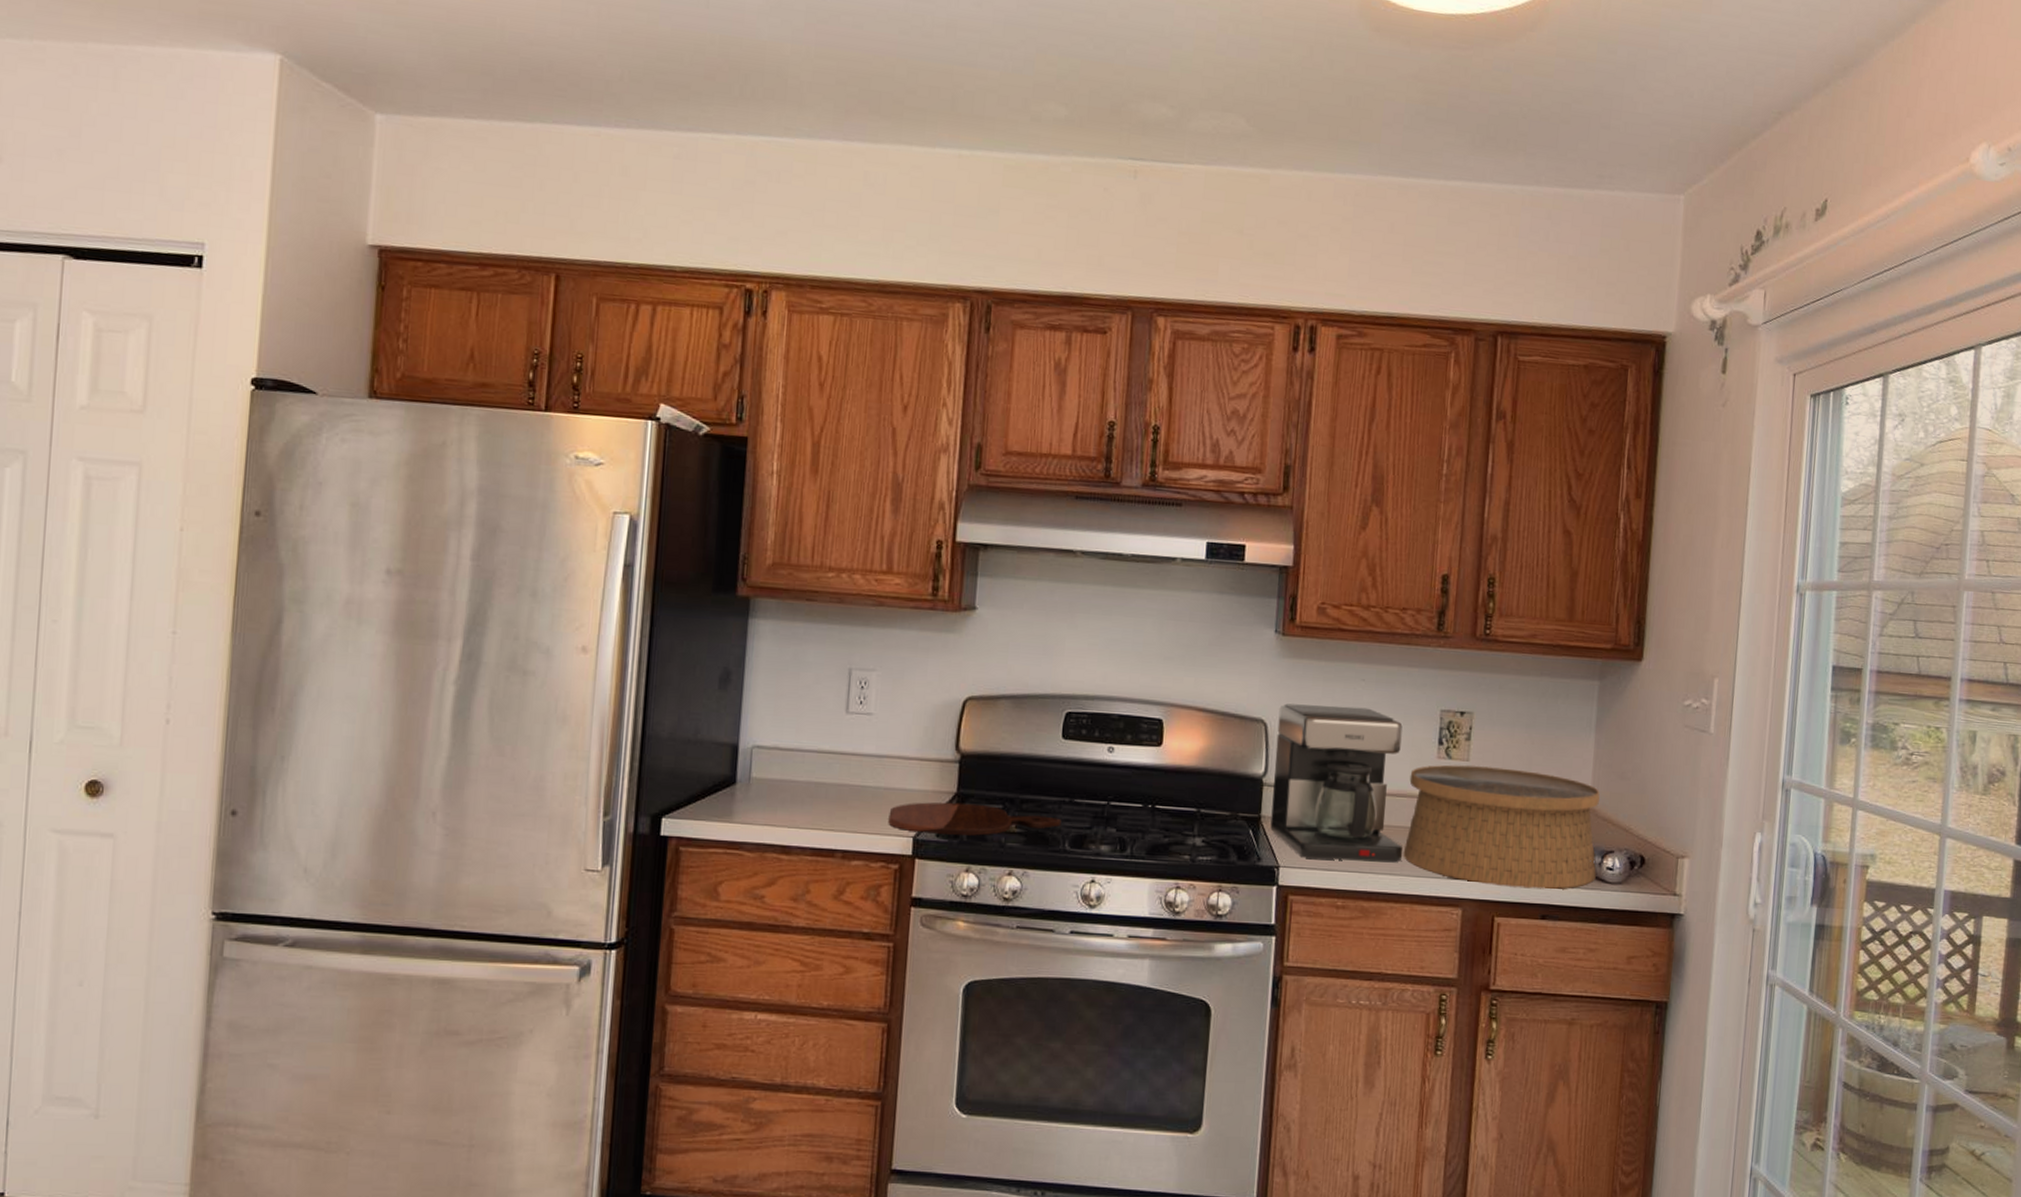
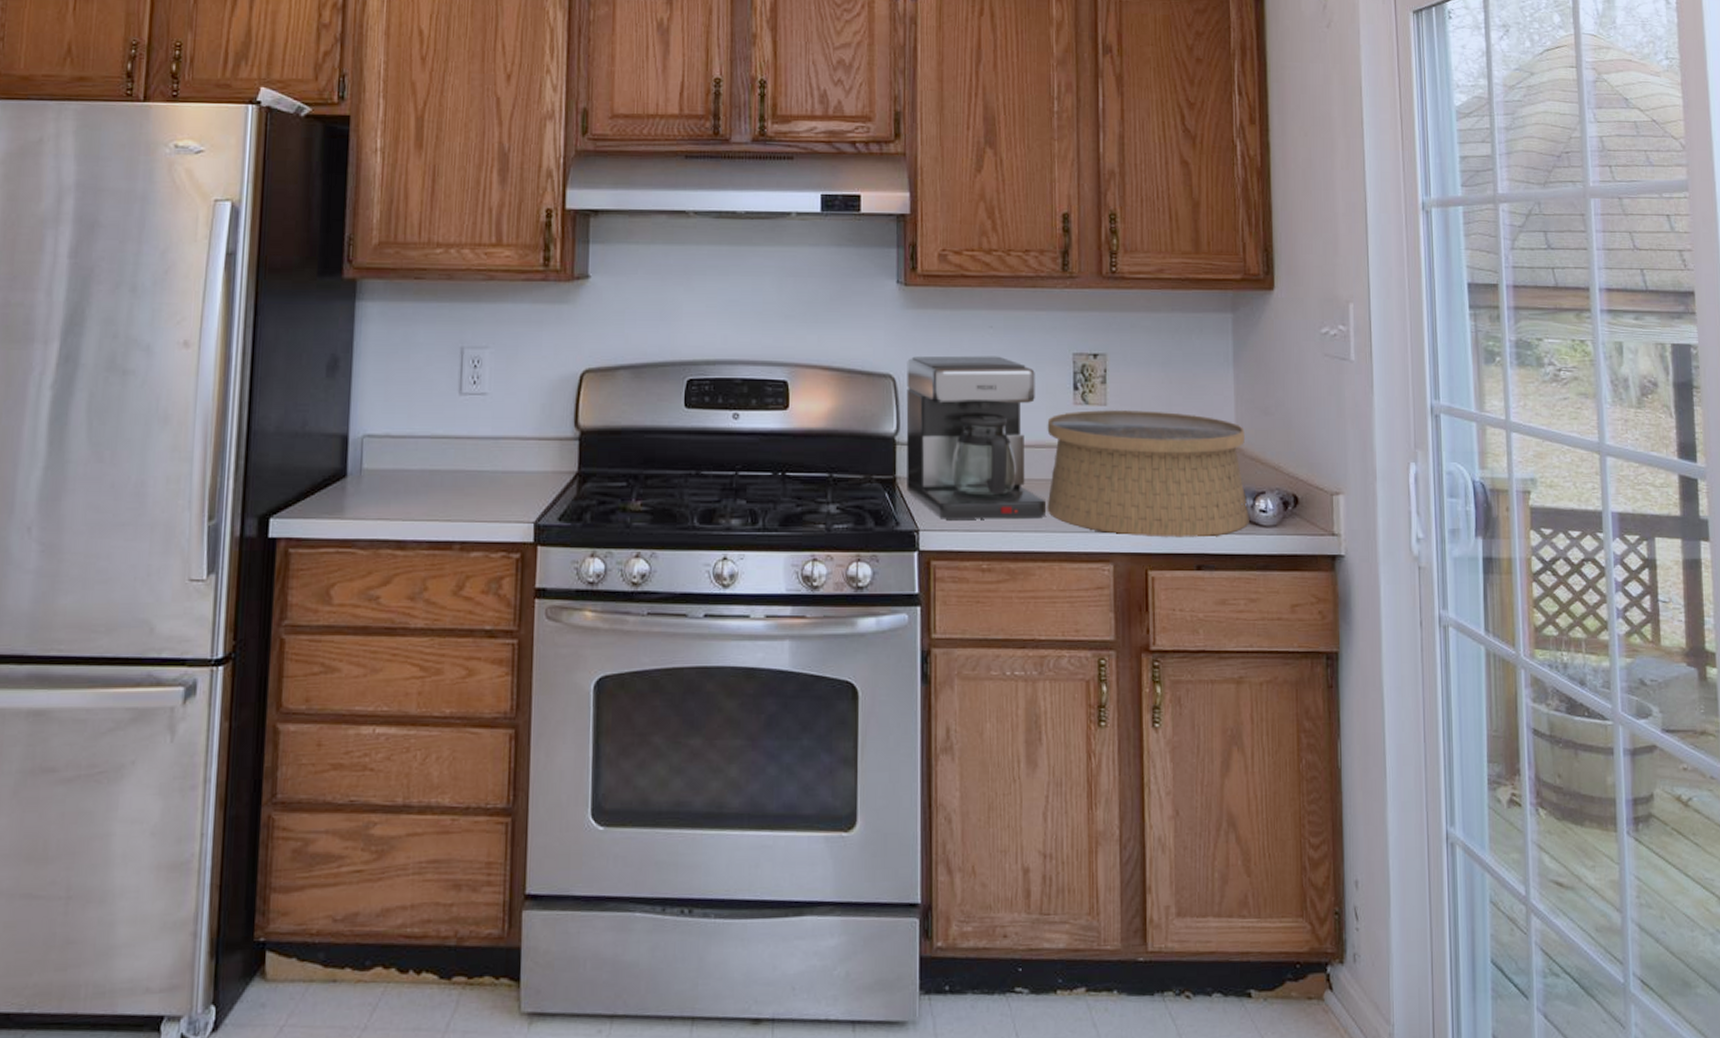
cutting board: present [888,802,1062,837] -> none [507,482,689,519]

